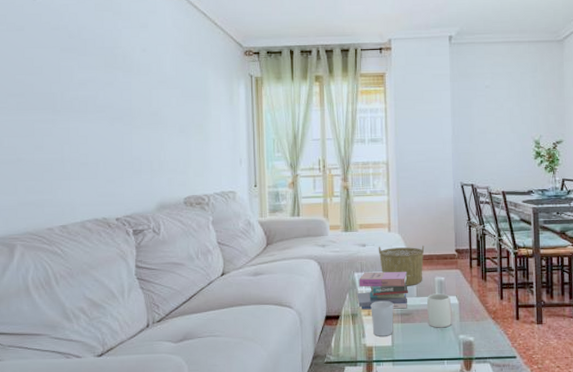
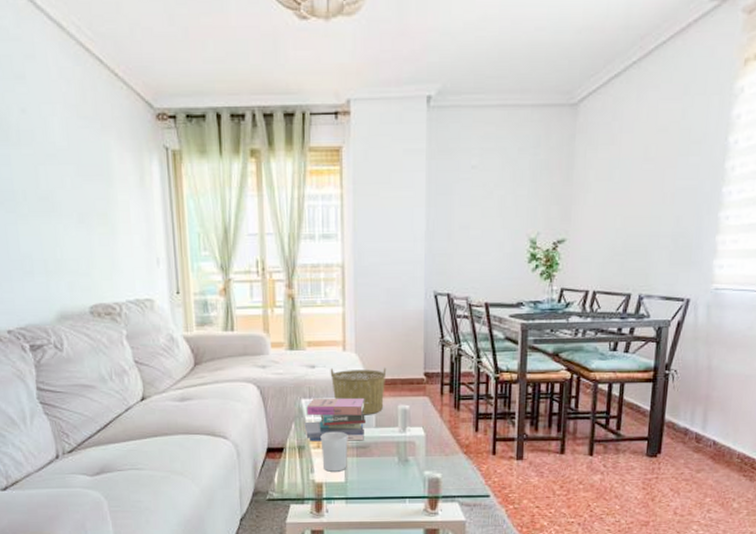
mug: present [426,293,452,328] -> none [387,424,417,463]

